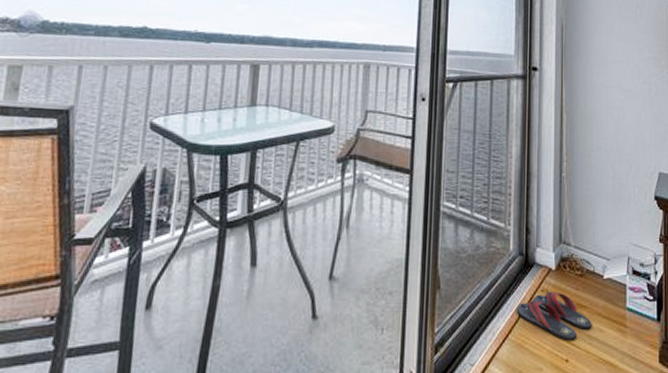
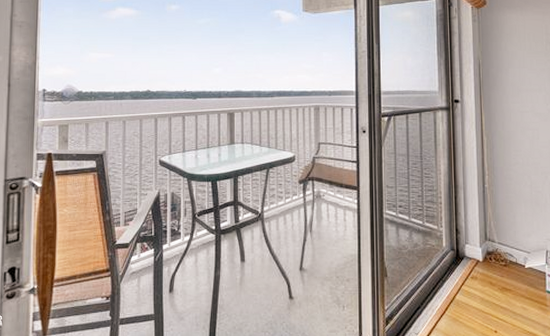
flip-flop: present [517,291,592,340] -> none [452,278,517,316]

